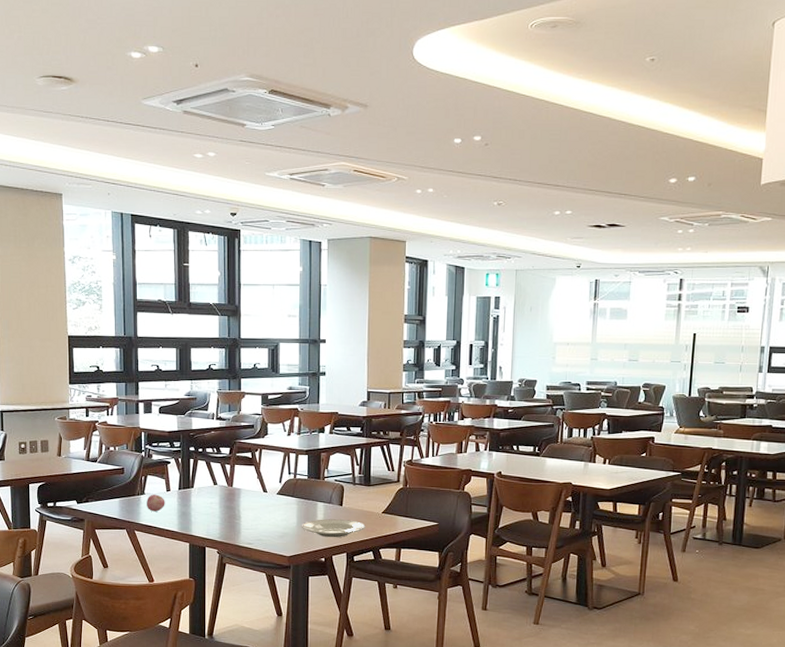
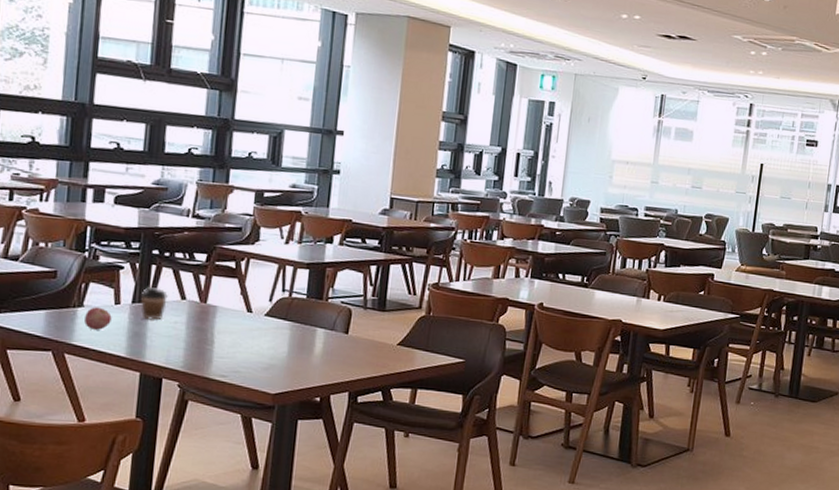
coffee cup: none [184,476,204,502] -> present [140,287,168,321]
plate: present [301,518,366,538] -> none [292,349,375,373]

